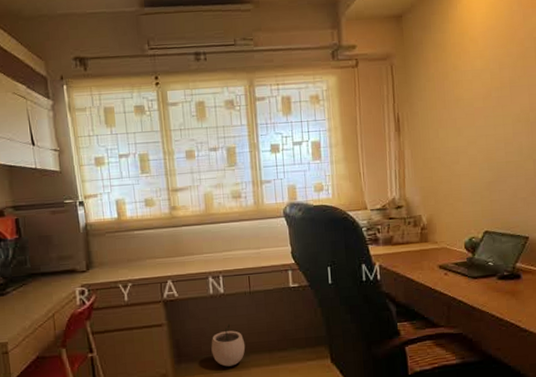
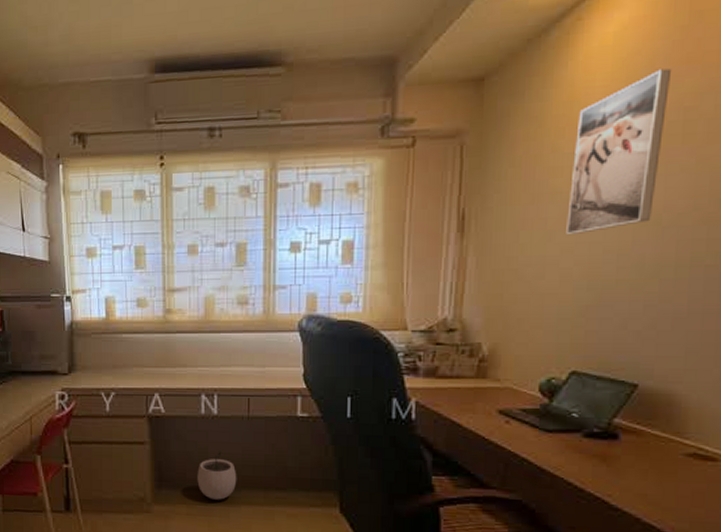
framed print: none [468,11,524,130] -> present [566,68,672,234]

